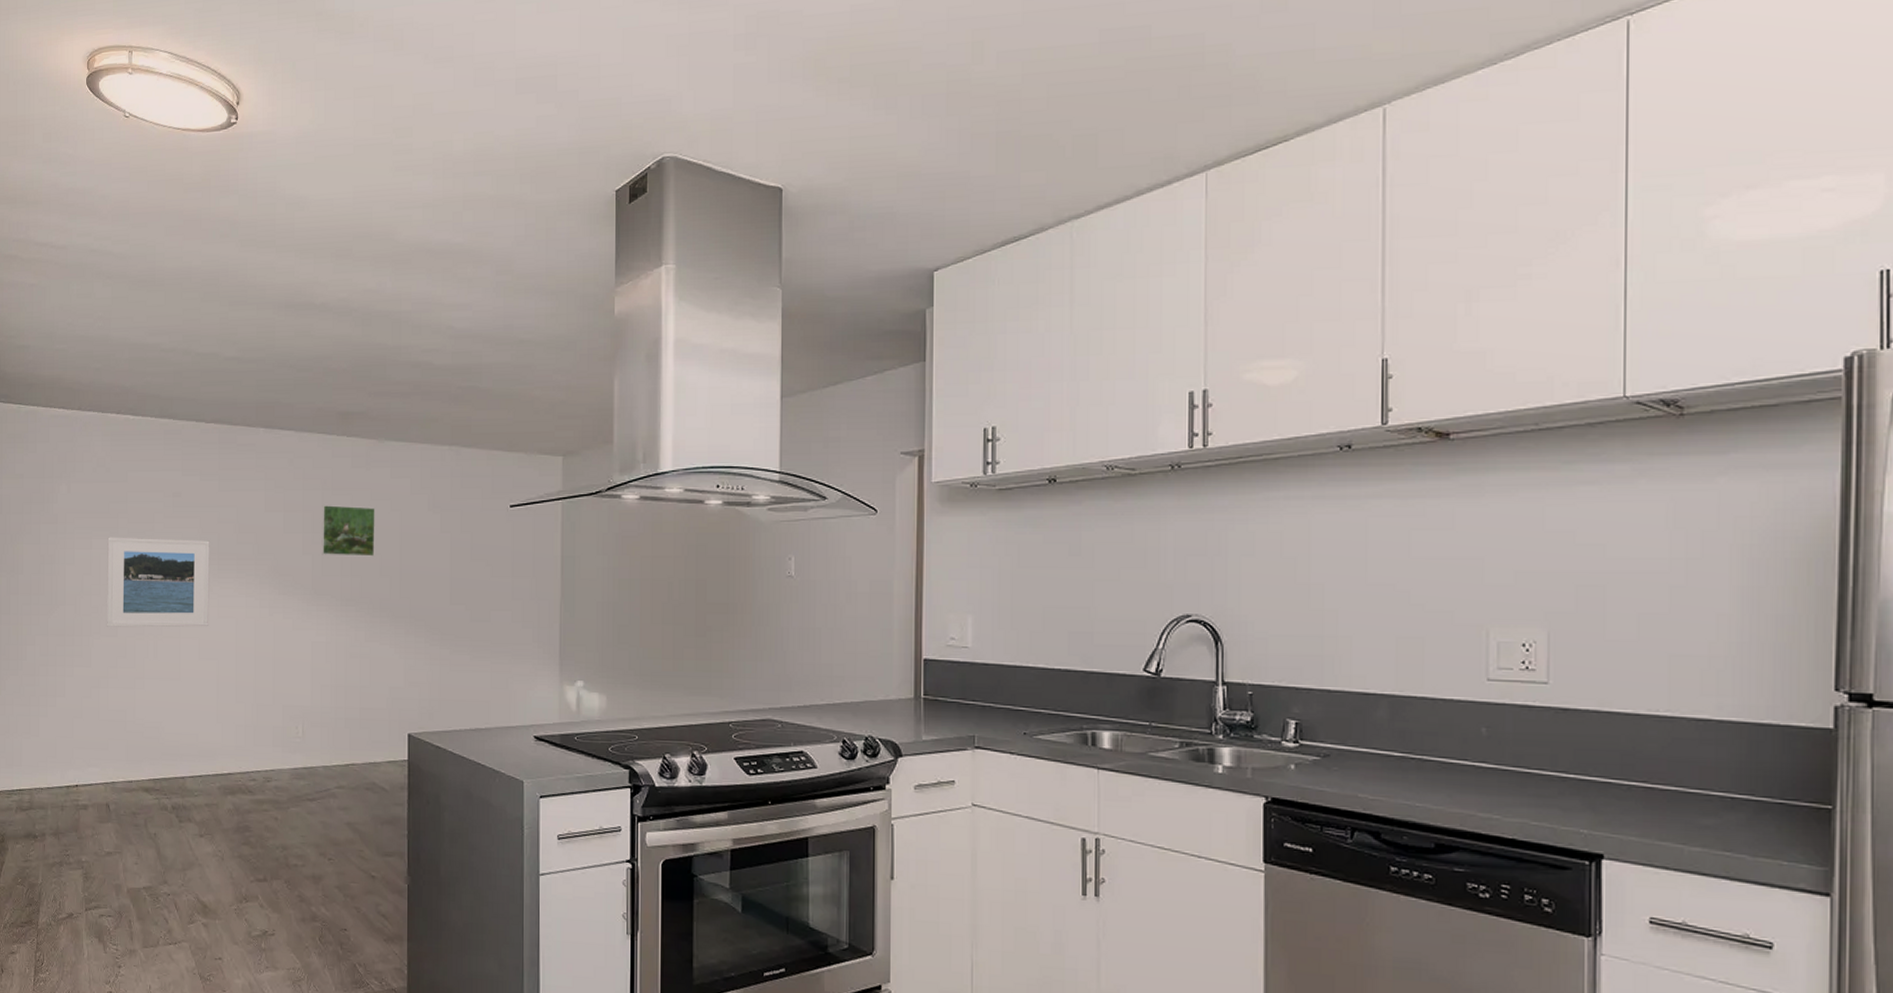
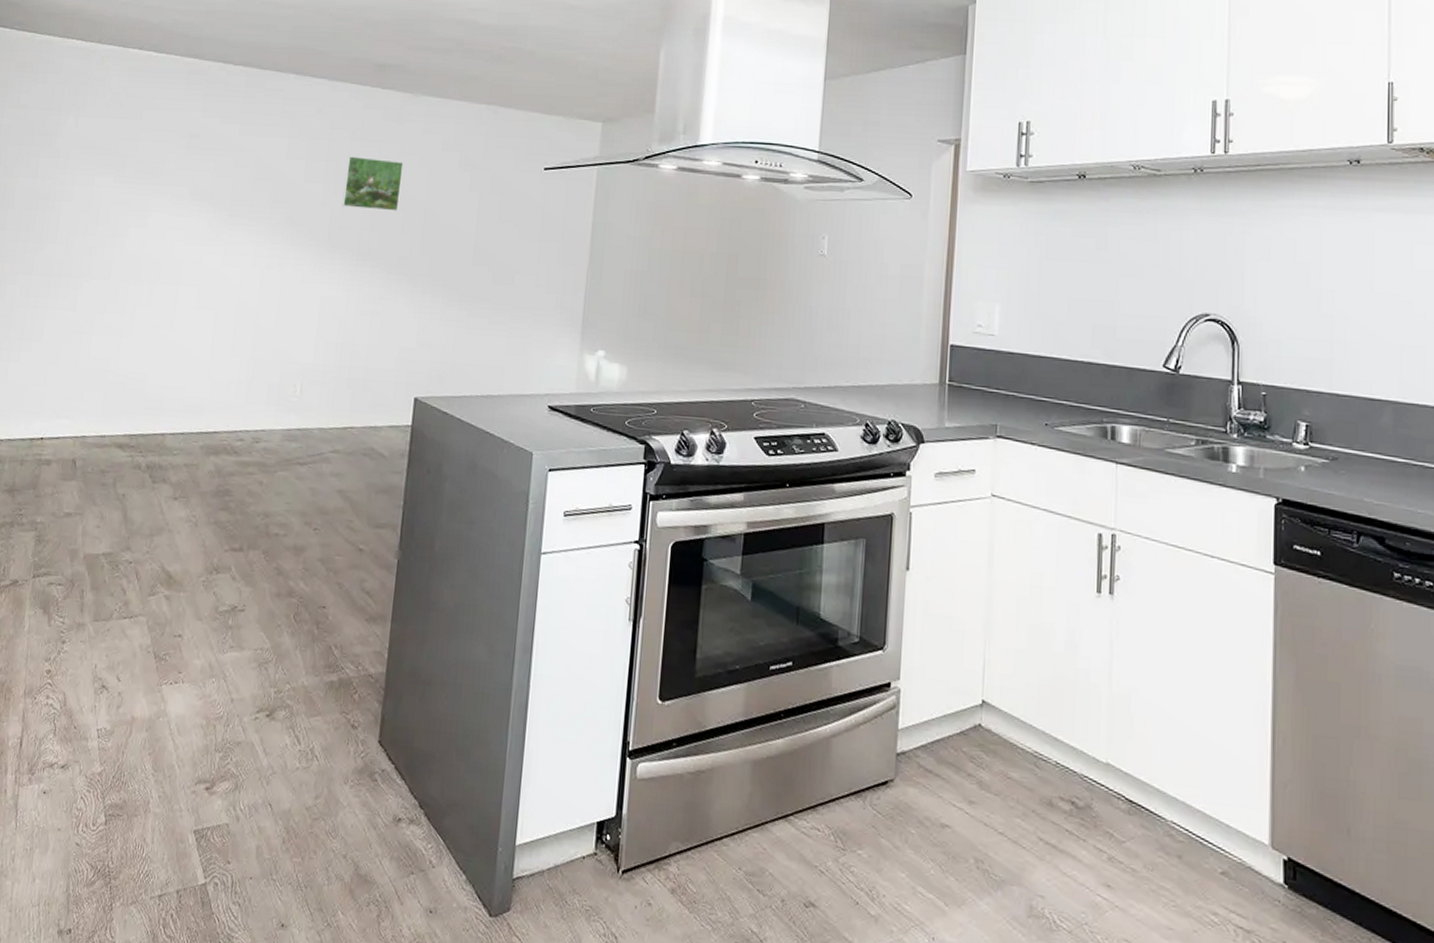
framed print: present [106,537,210,627] -> none [98,175,223,275]

